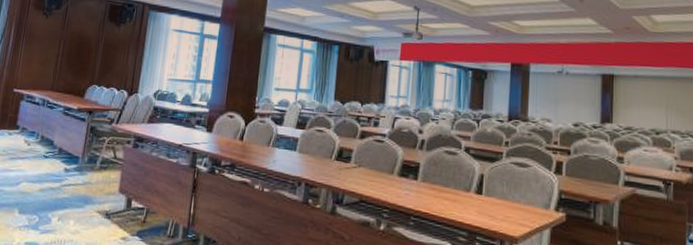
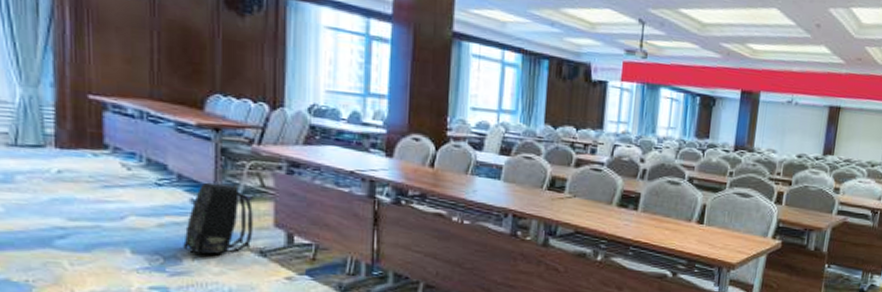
backpack: none [54,154,106,216] -> present [183,182,253,255]

